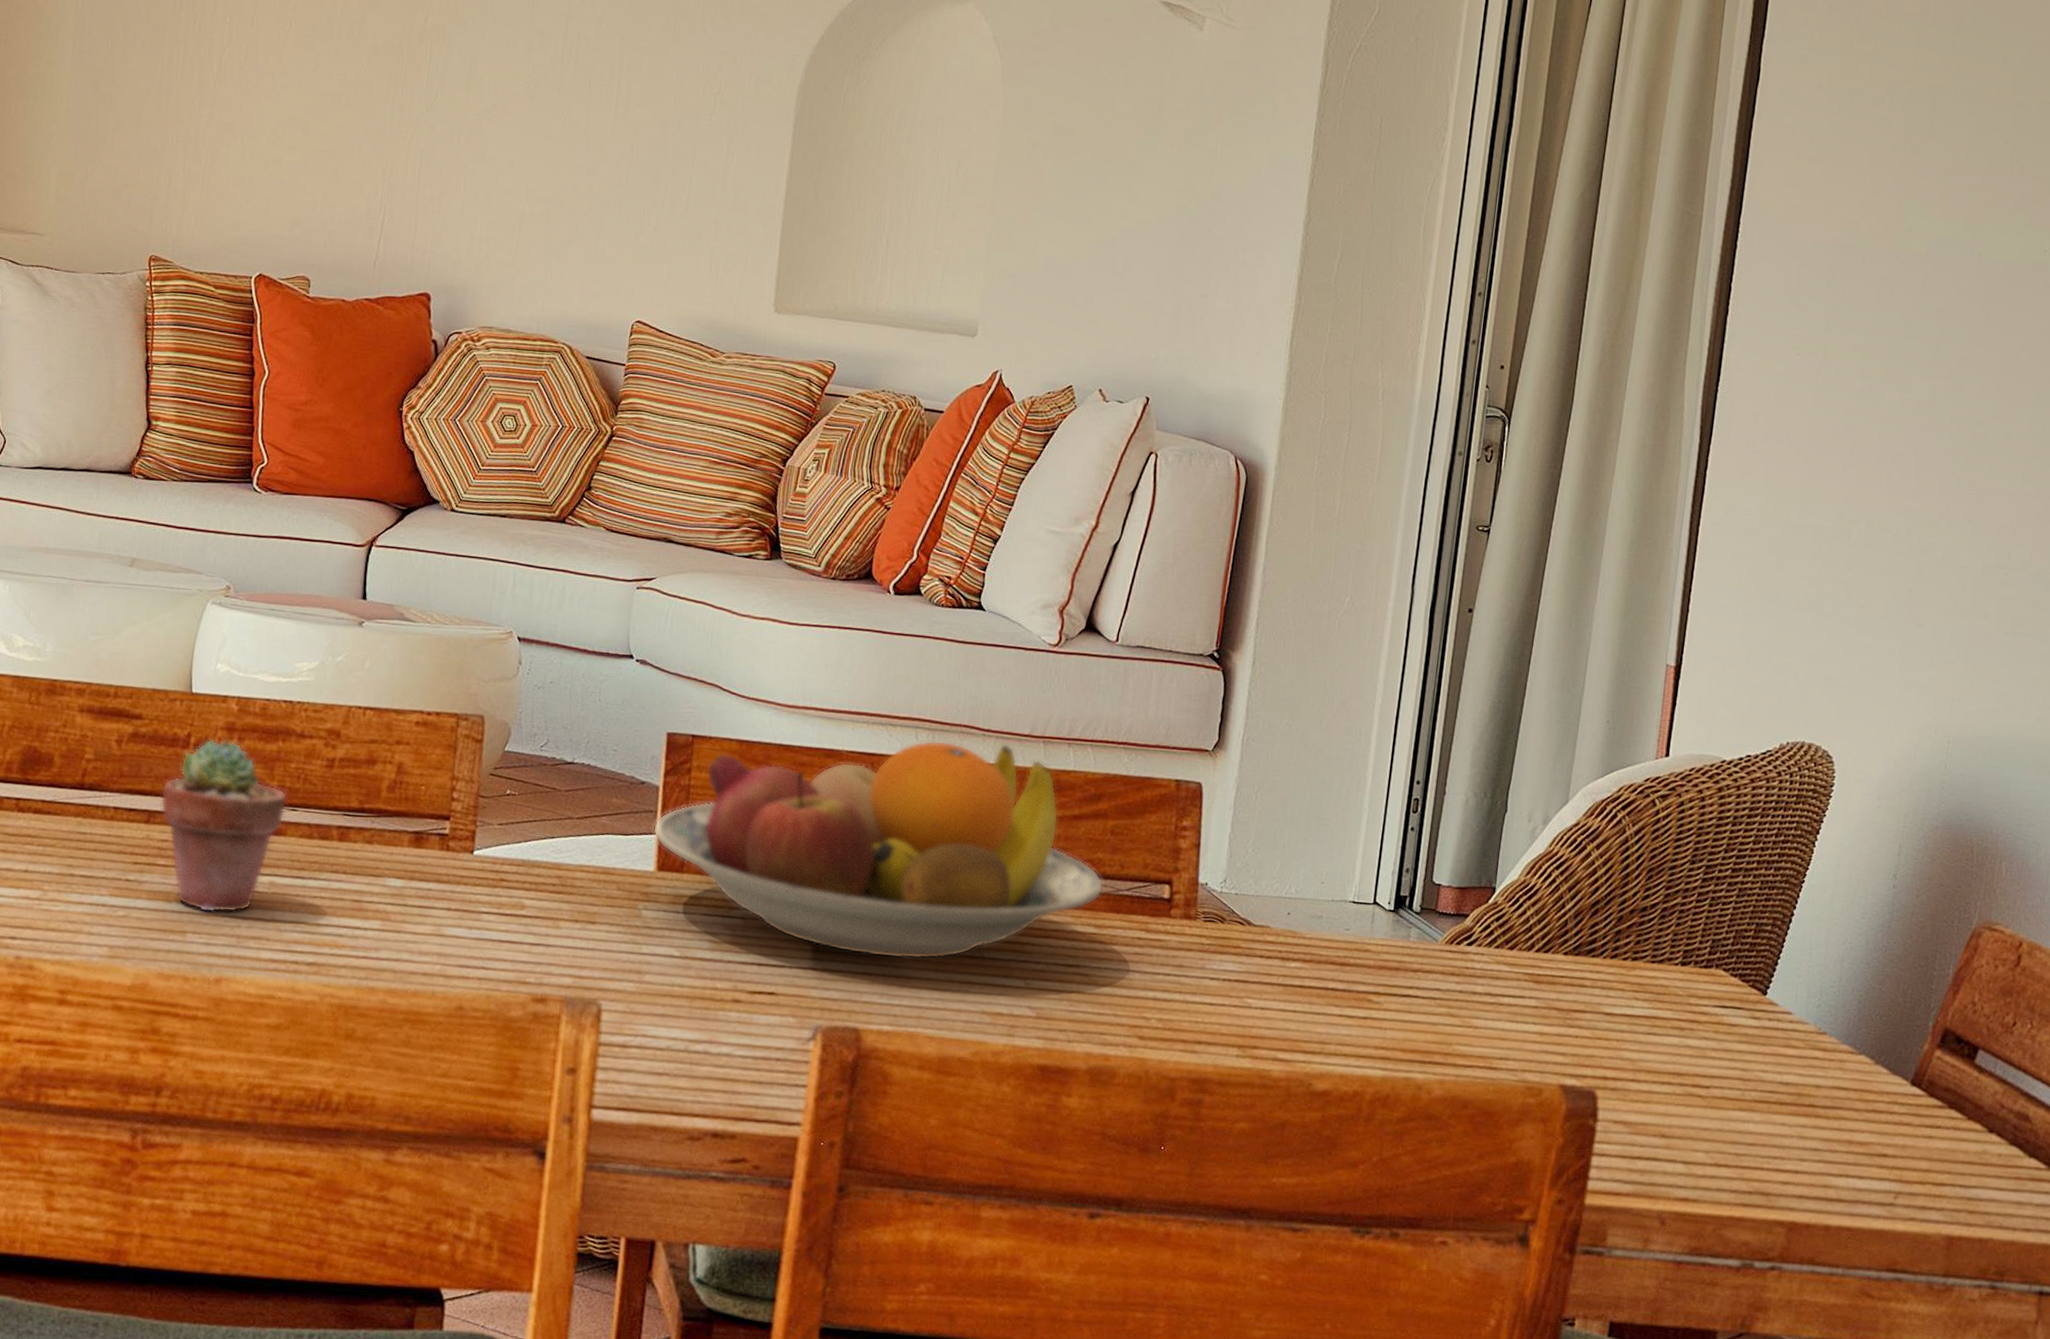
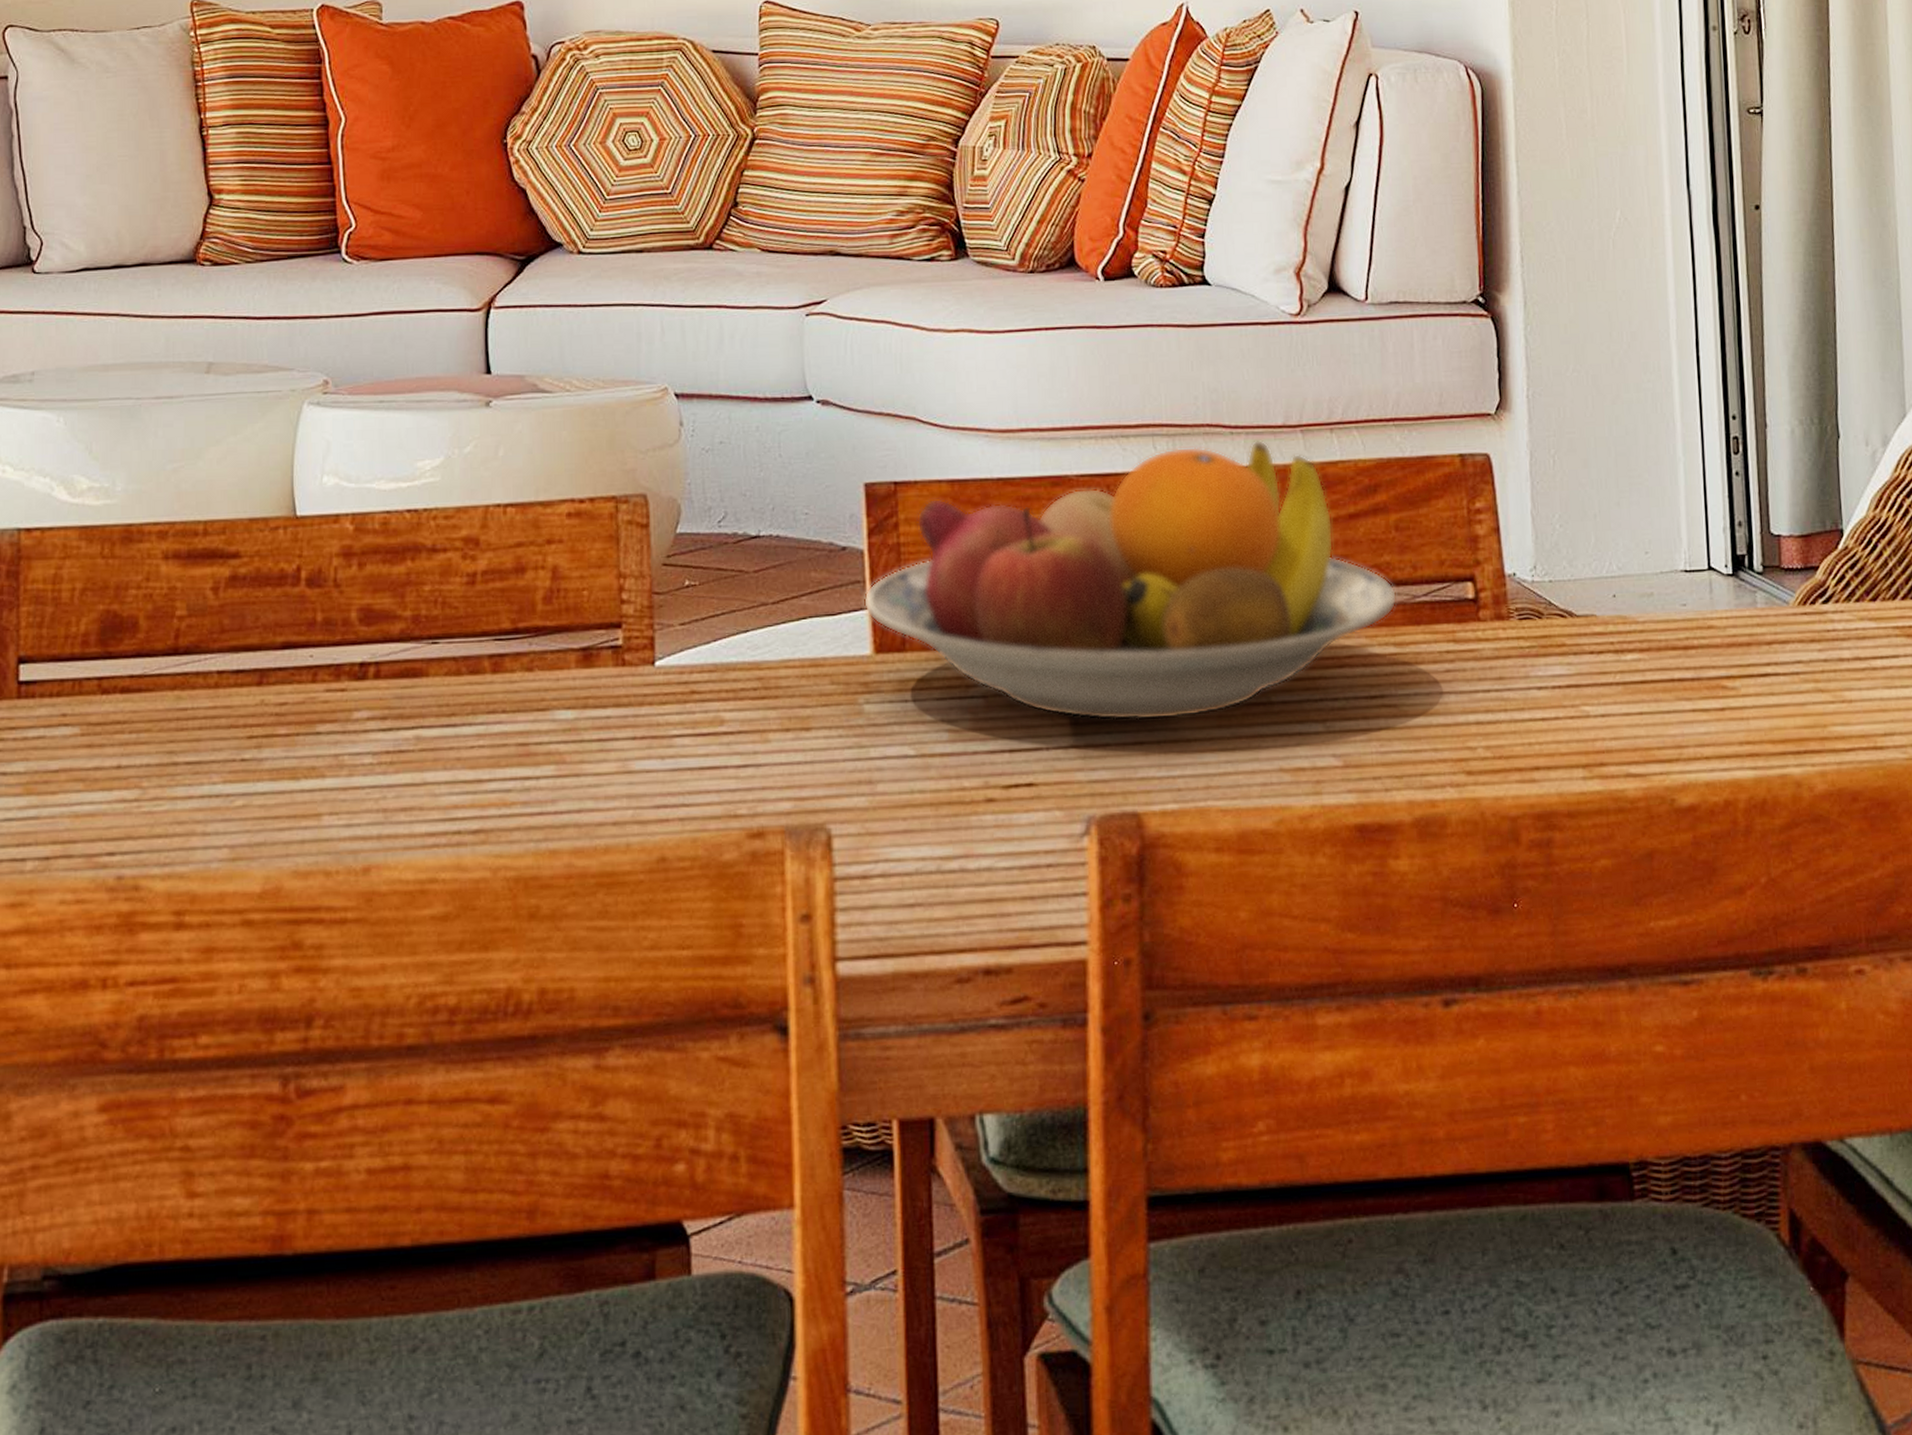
potted succulent: present [160,738,287,913] -> none [272,568,425,786]

